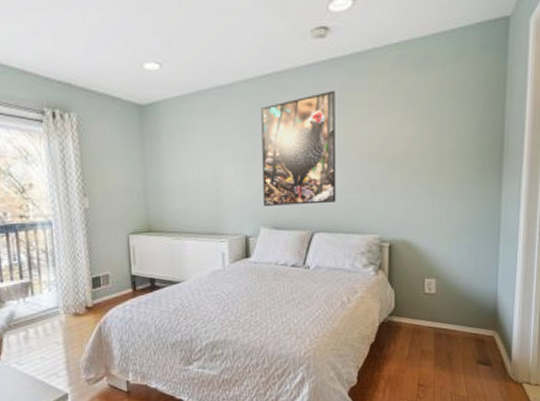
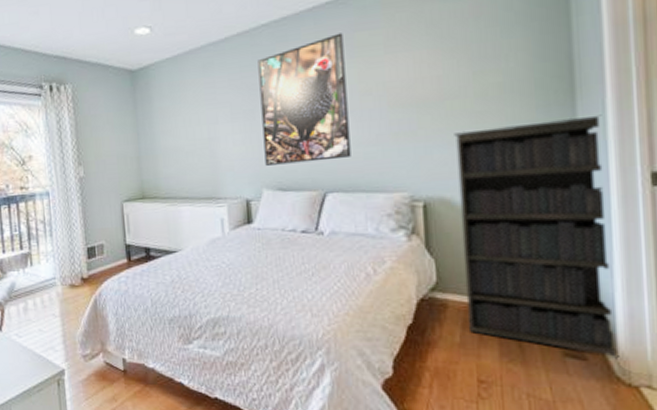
bookshelf: none [414,179,519,363] -> present [454,114,619,357]

